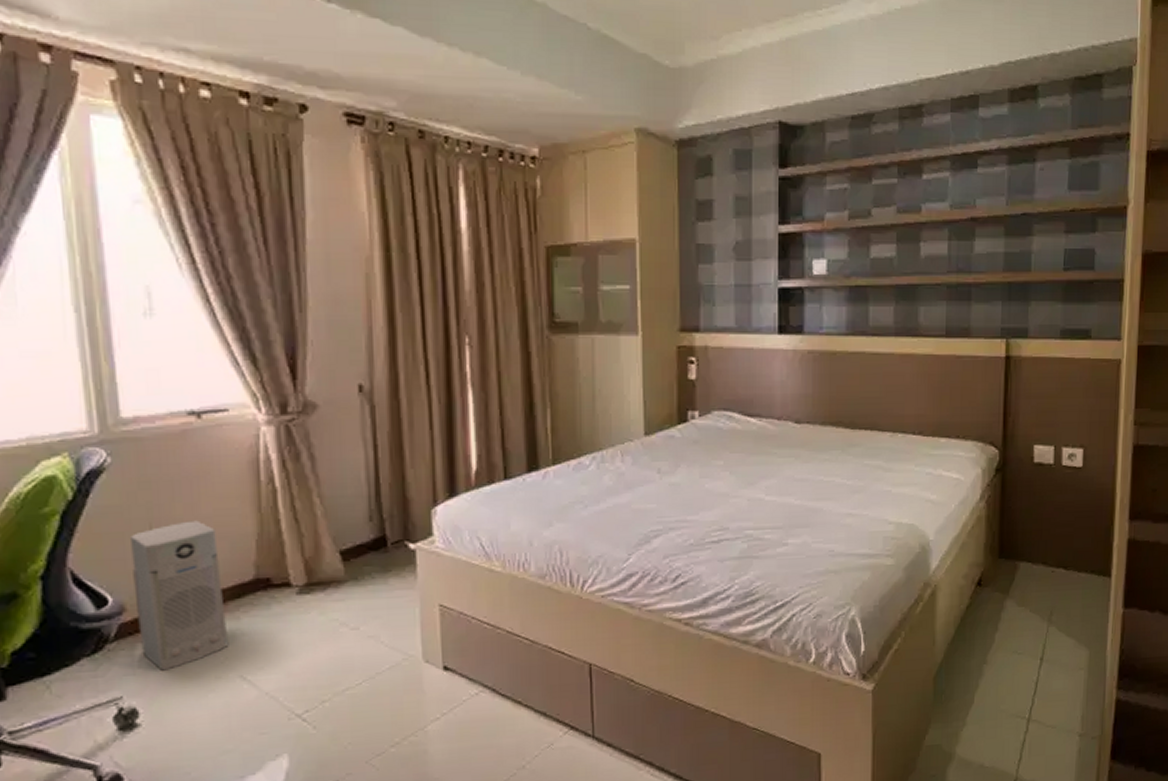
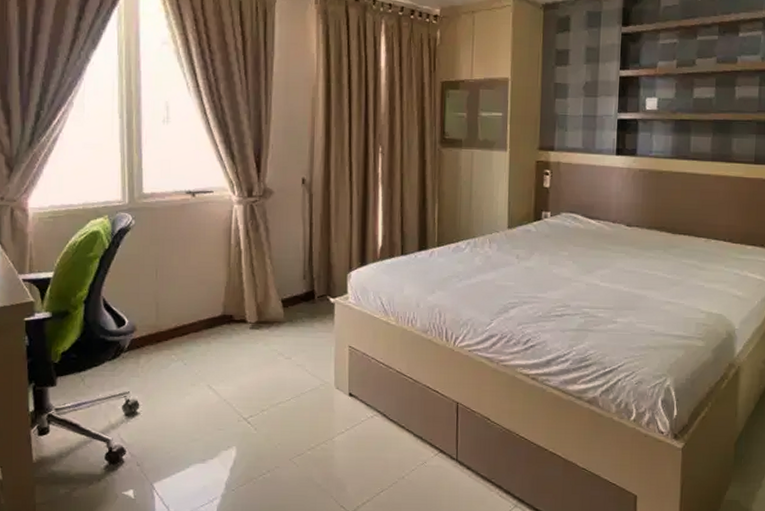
air purifier: present [131,520,229,671] -> none [142,269,202,376]

